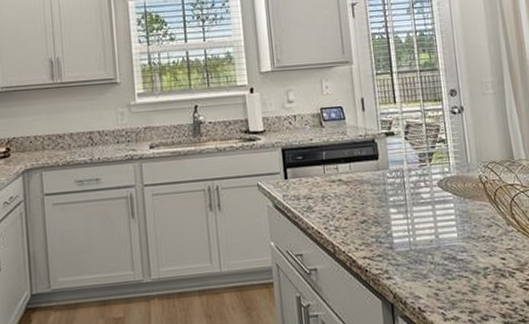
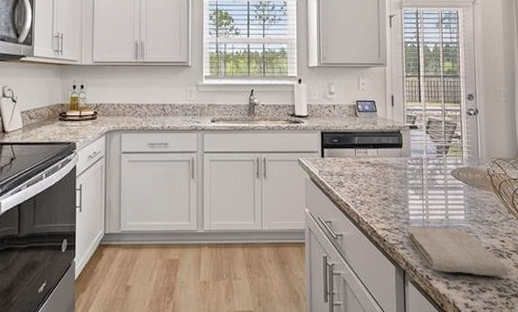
washcloth: none [391,249,512,302] -> present [406,226,507,277]

